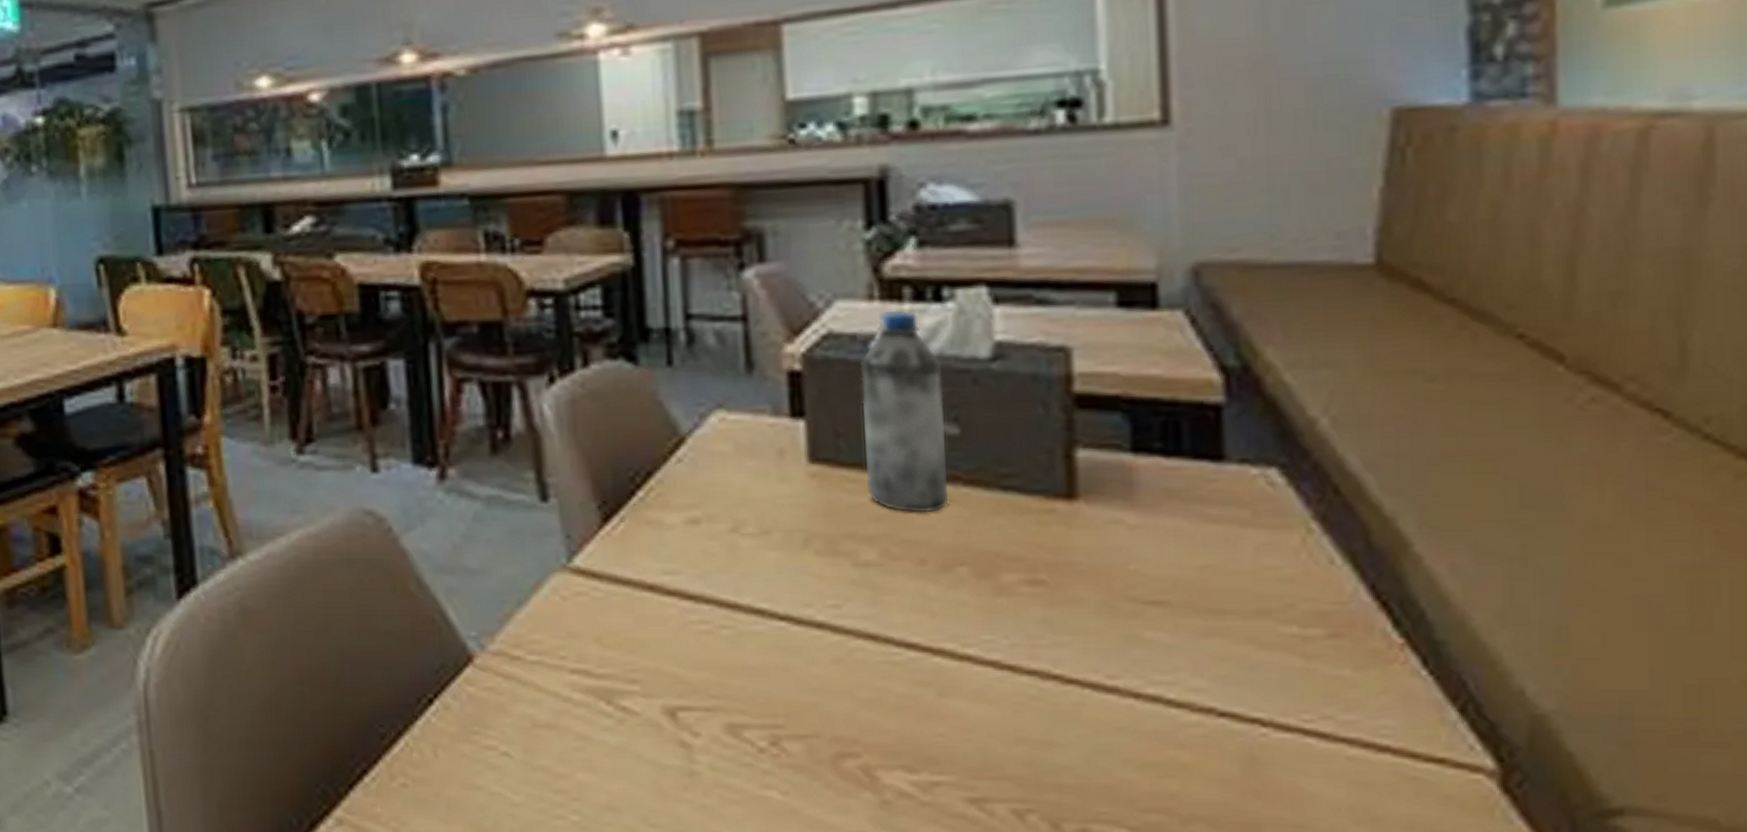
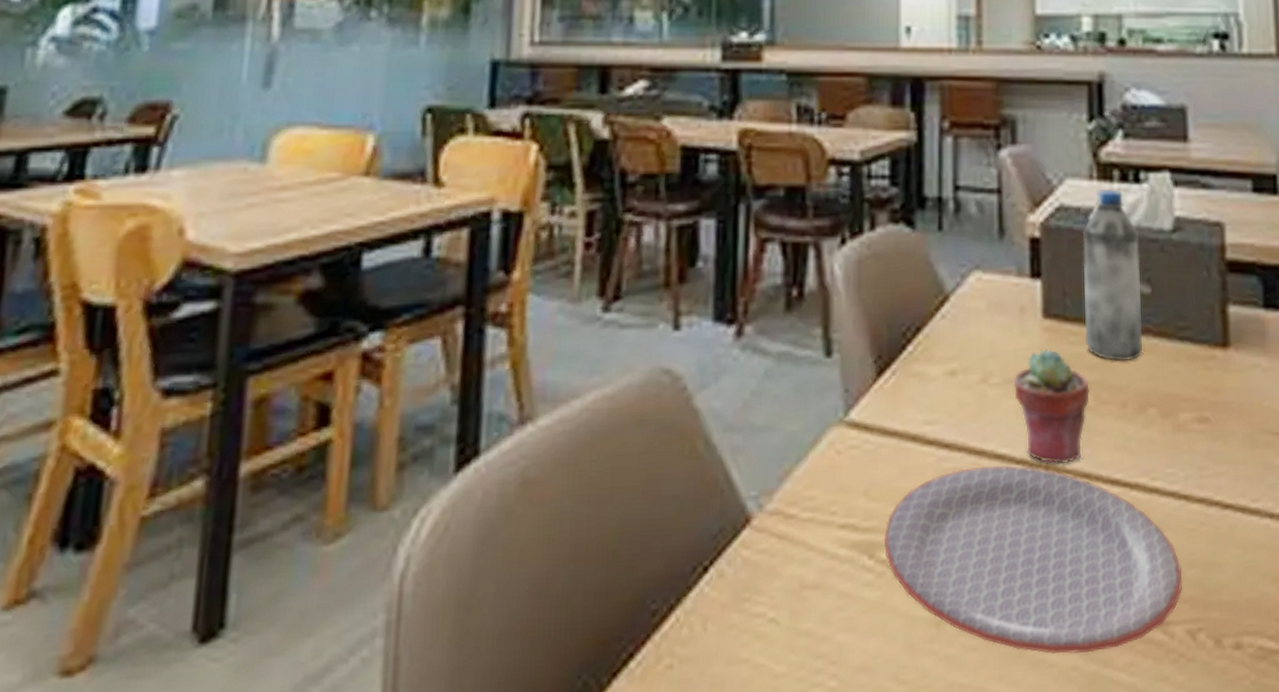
plate: none [623,620,1006,820] -> present [884,465,1183,654]
potted succulent: none [772,496,876,624] -> present [1013,348,1091,465]

